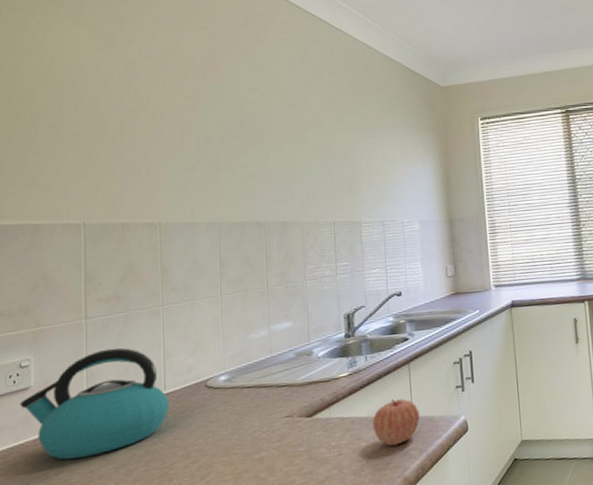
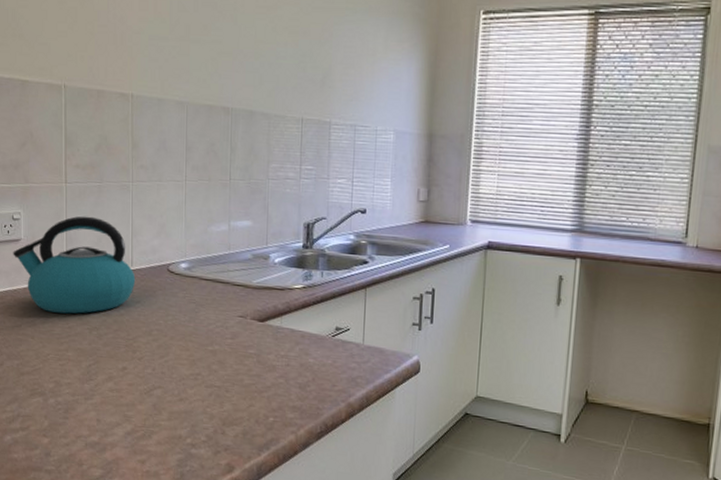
apple: present [372,398,420,446] -> none [321,321,371,370]

